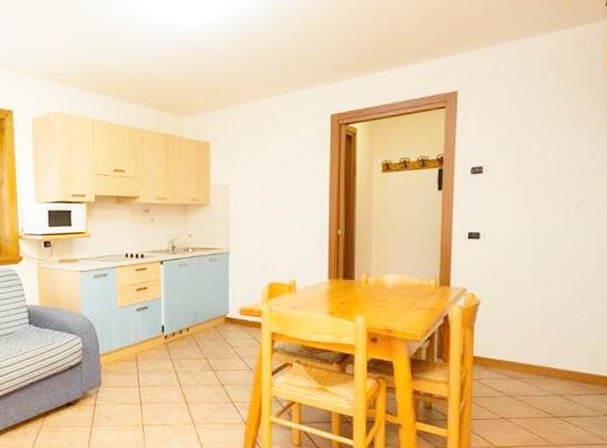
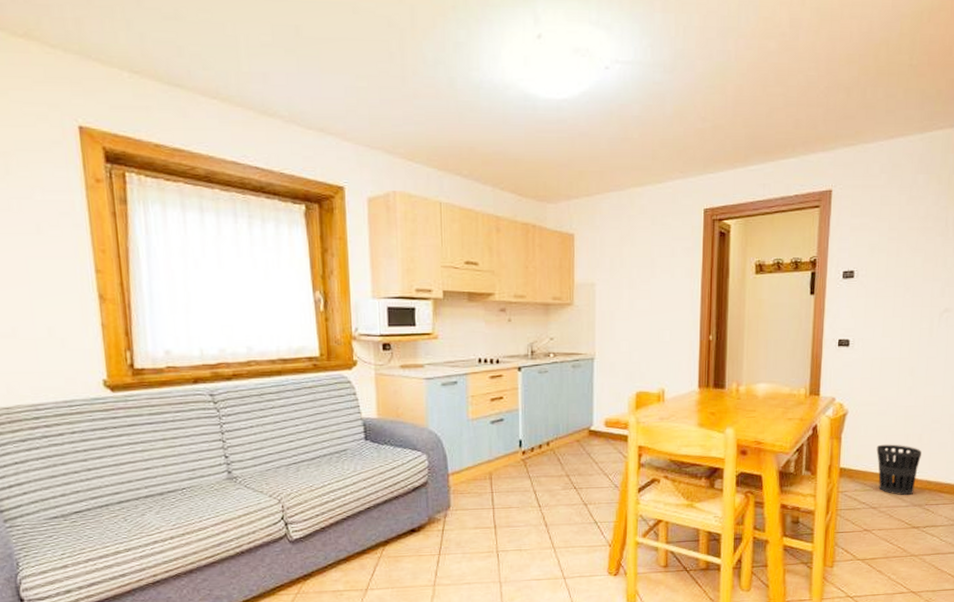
wastebasket: none [511,334,561,385] -> present [876,444,922,496]

